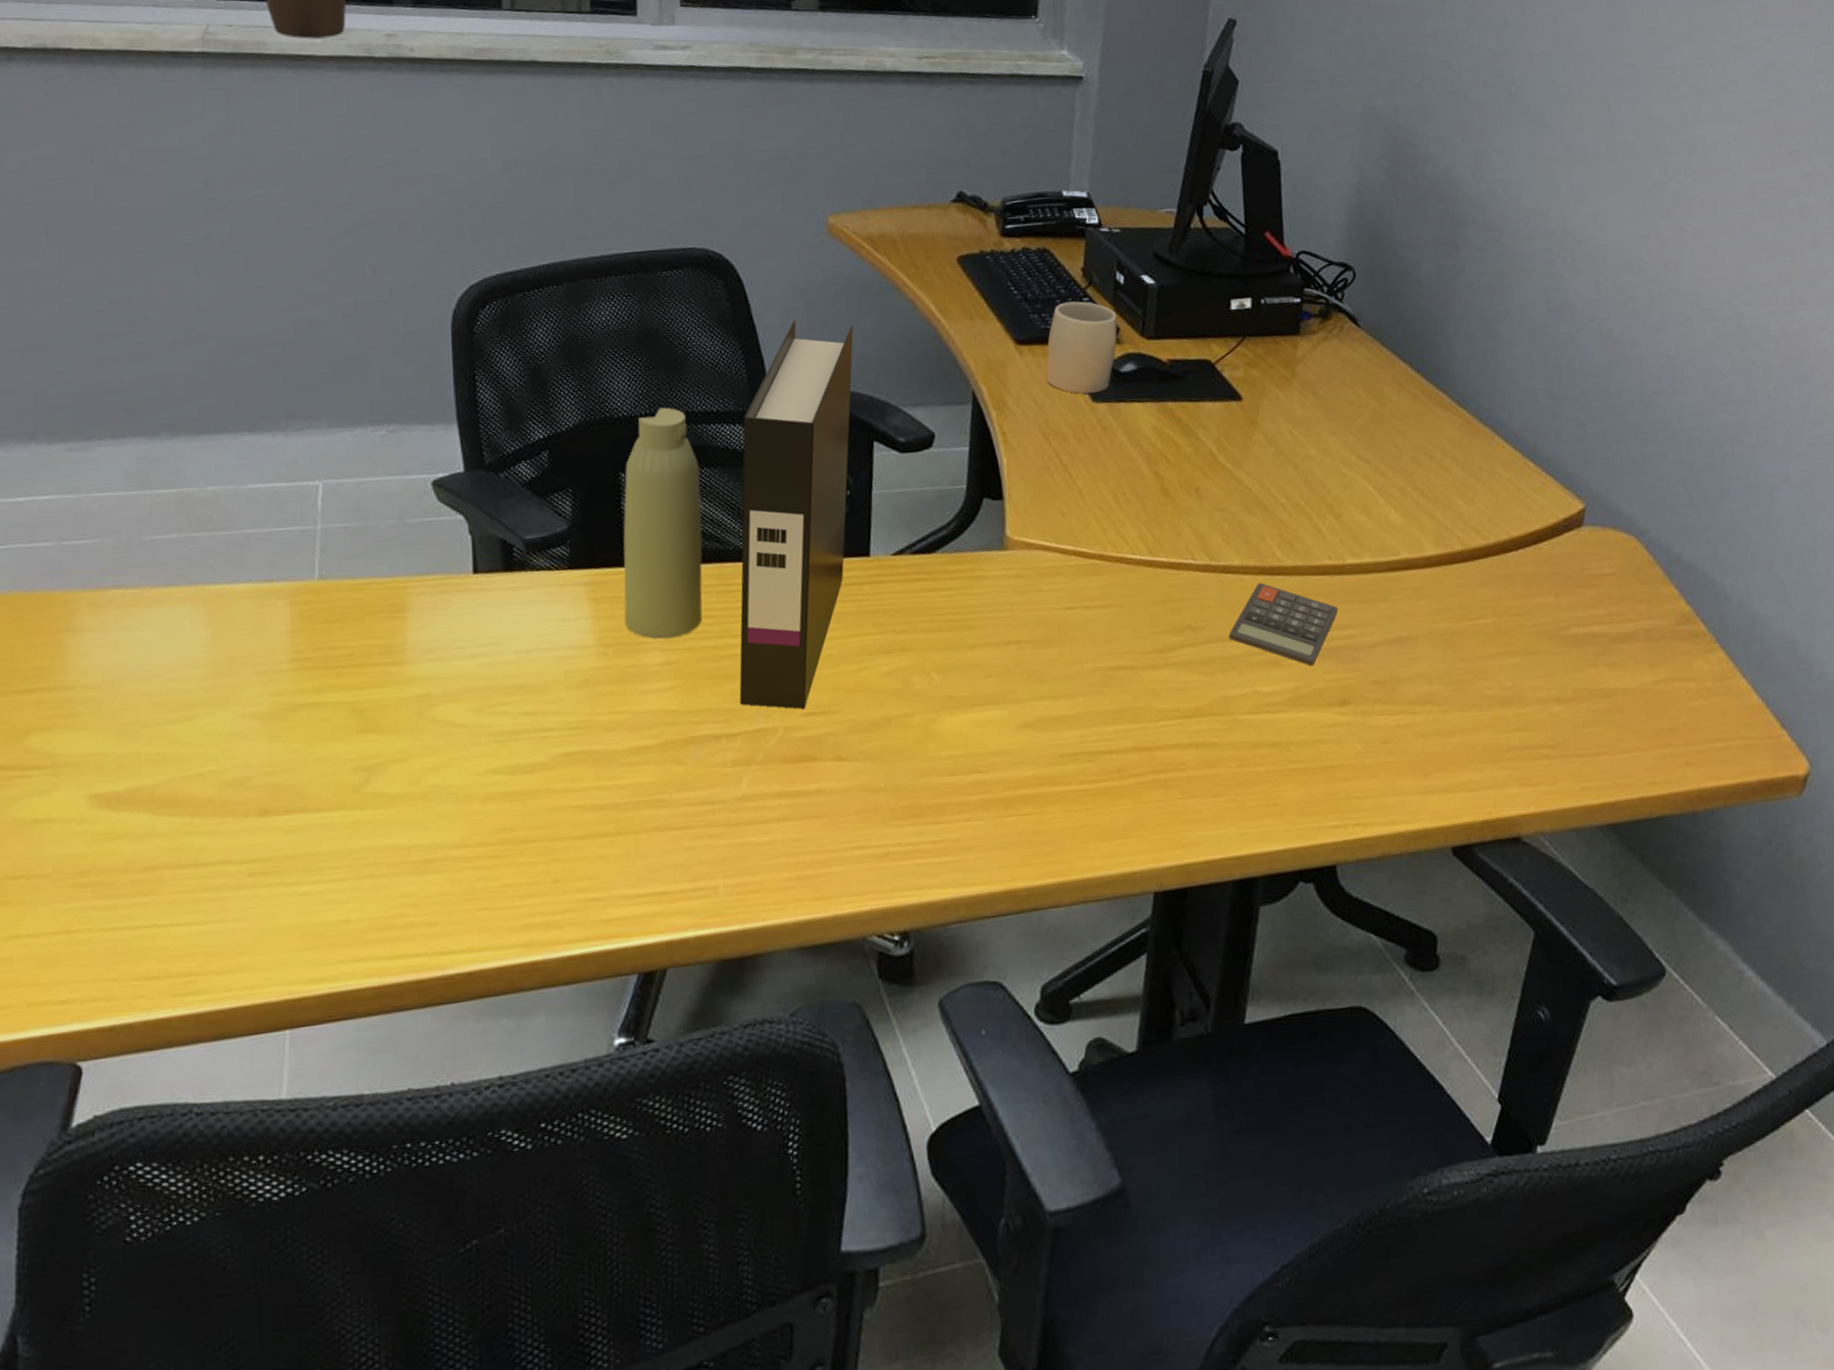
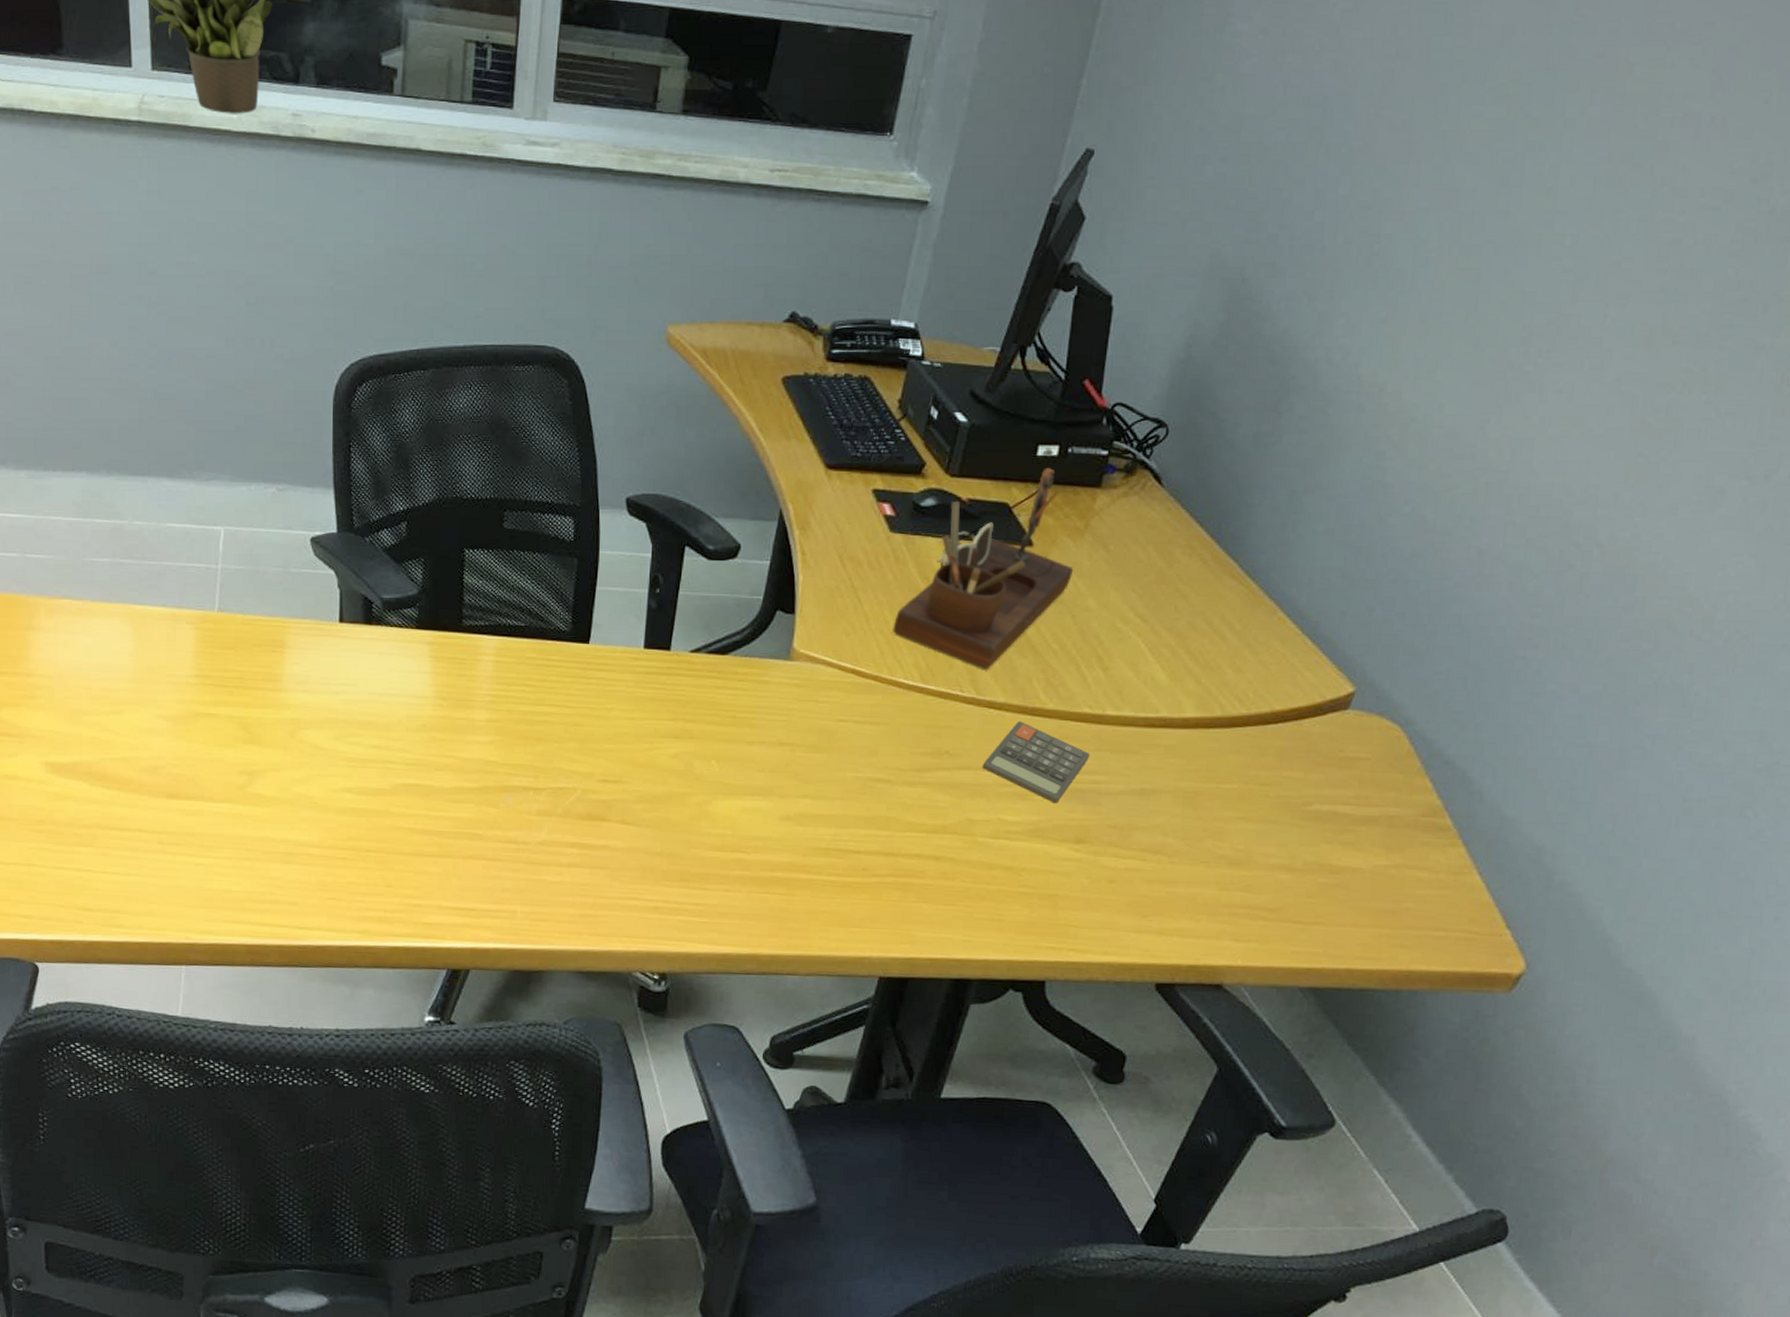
water bottle: present [623,407,703,640] -> none [459,493,532,700]
binder: present [739,320,854,709] -> none [547,424,680,775]
mug: present [1045,301,1118,394] -> none [849,432,926,523]
desk organizer: none [1110,321,1288,533] -> present [892,468,1074,669]

